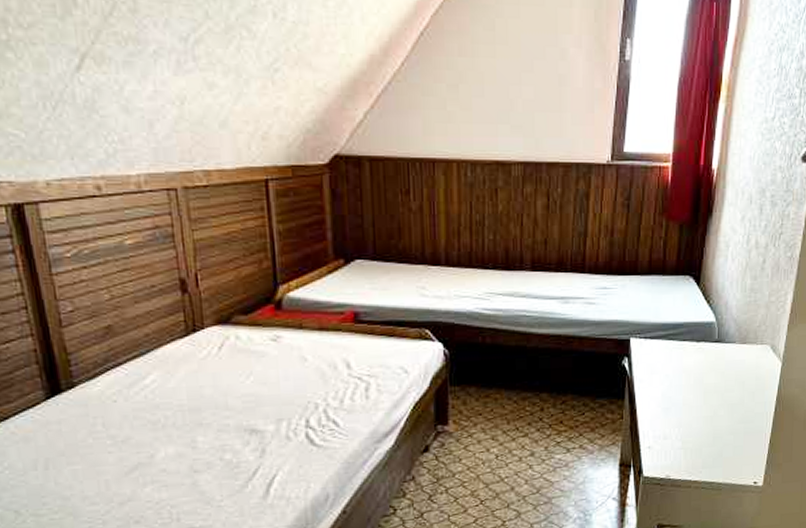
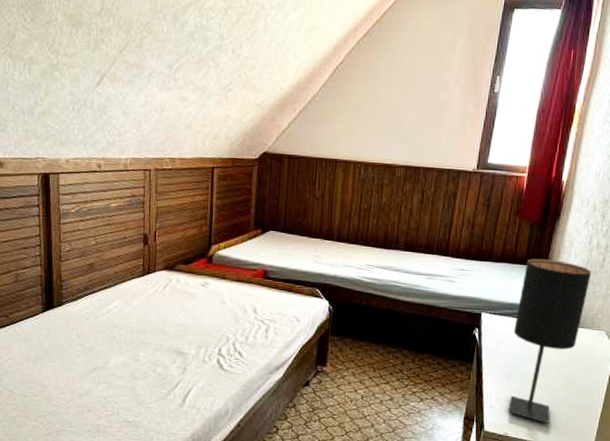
table lamp: none [668,266,752,459] -> present [508,258,592,424]

